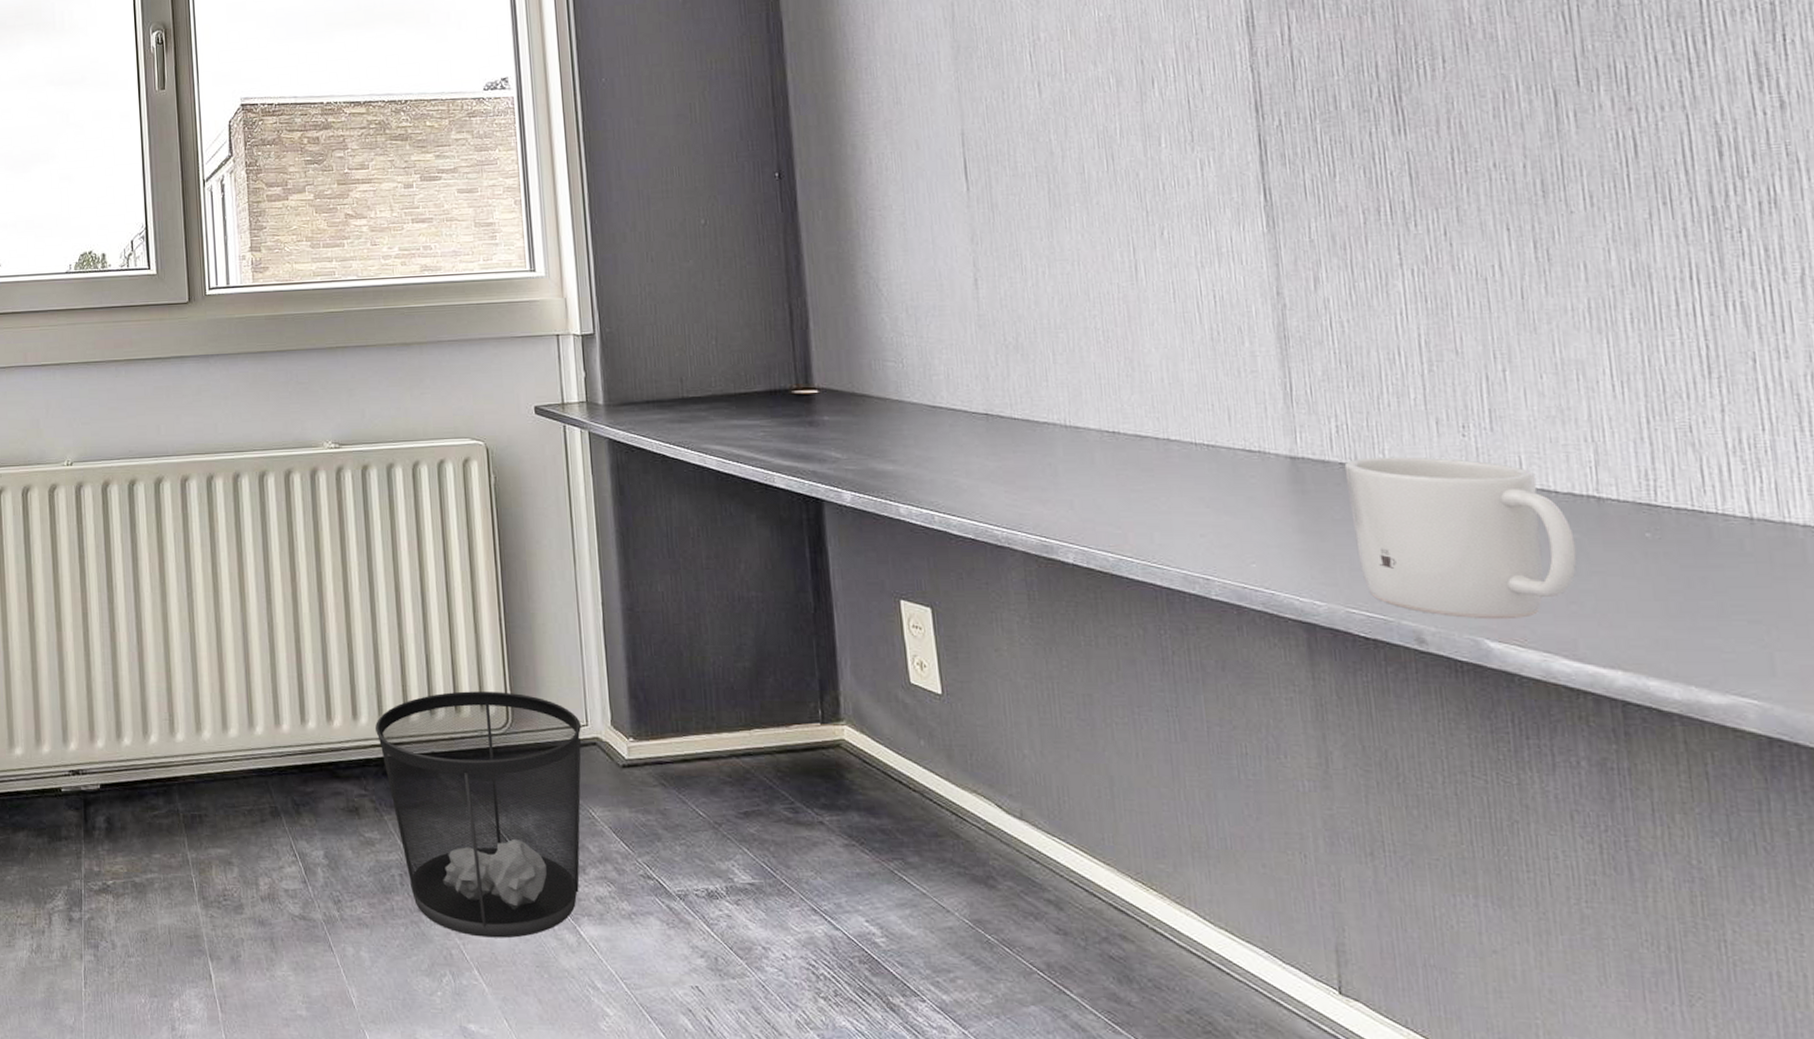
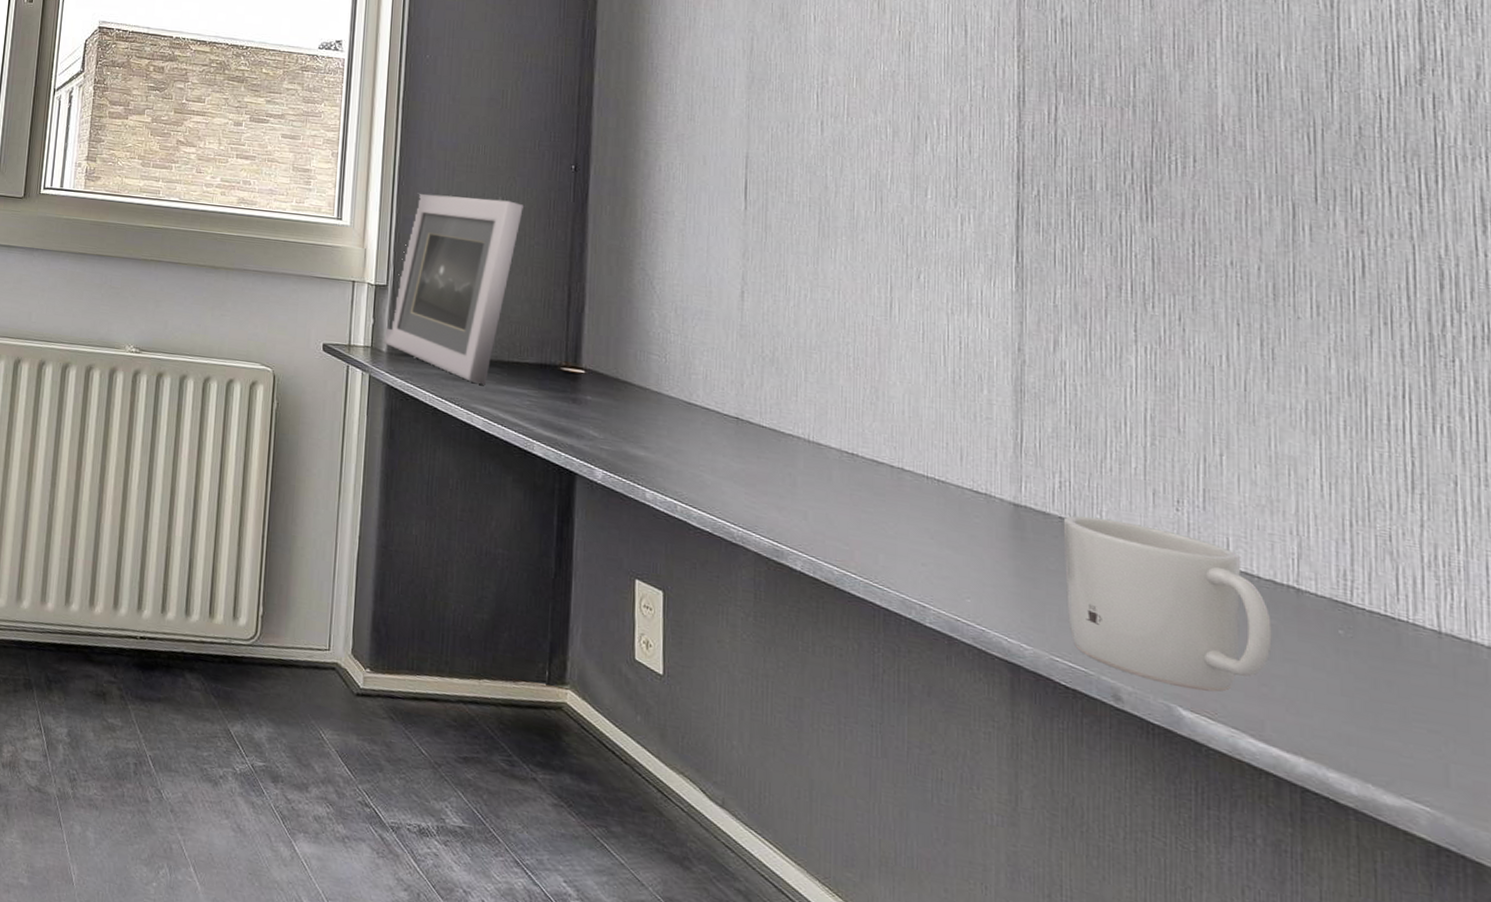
waste bin: present [375,691,581,938] -> none [133,597,323,843]
picture frame: none [598,222,729,423] -> present [383,193,523,385]

